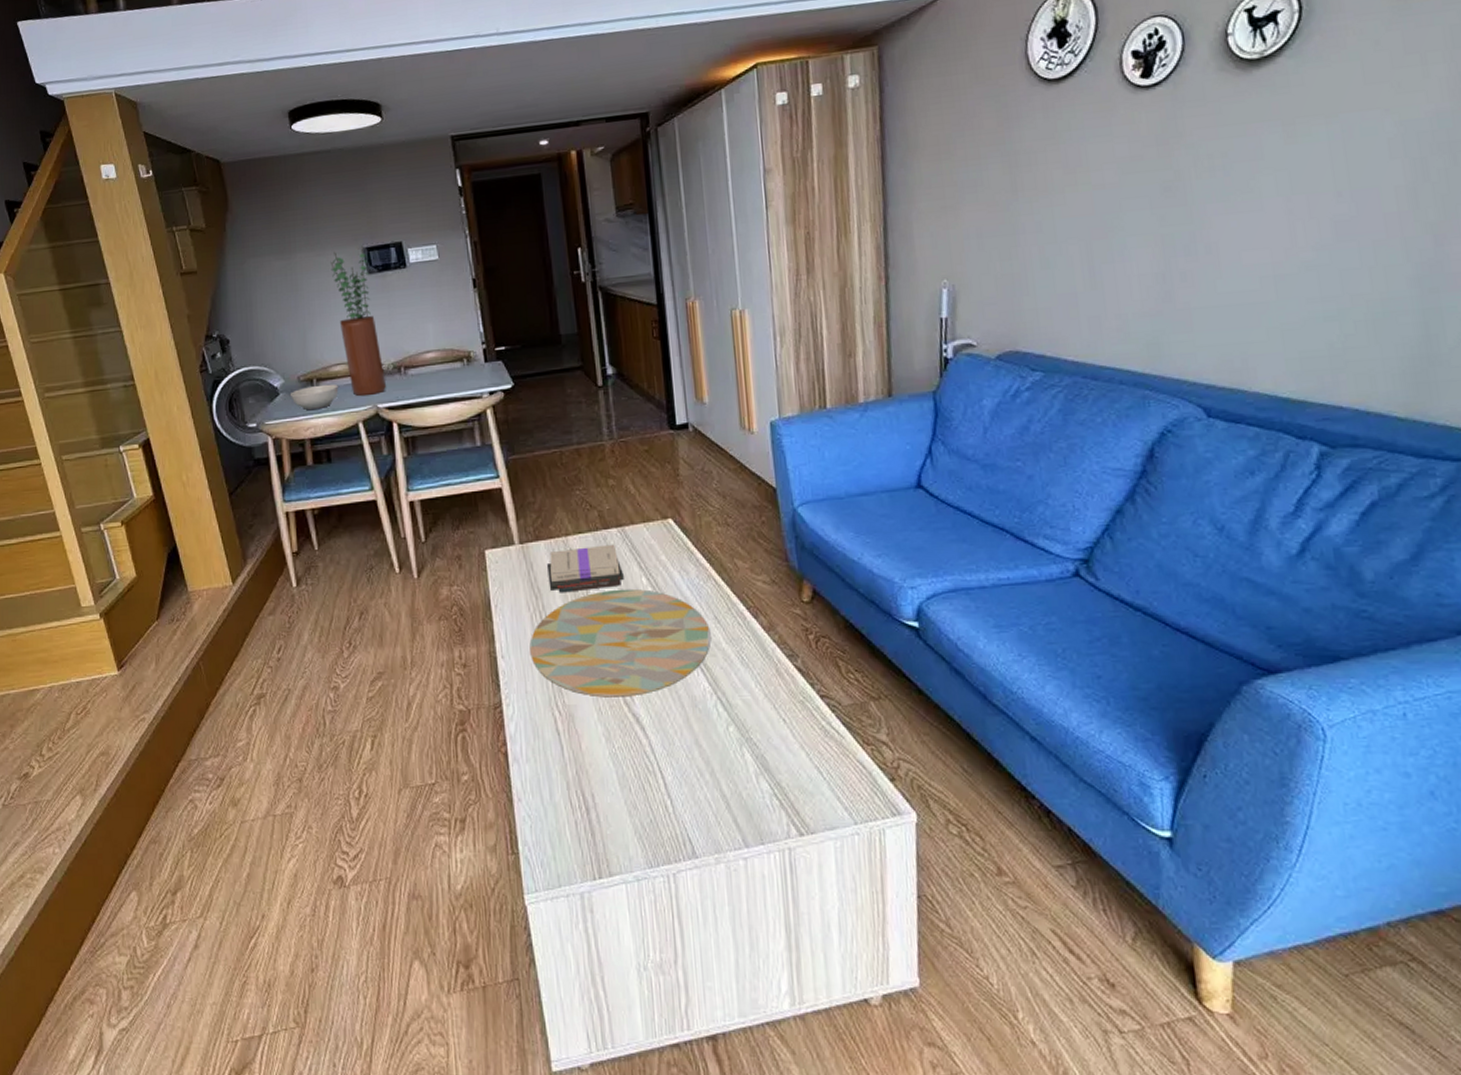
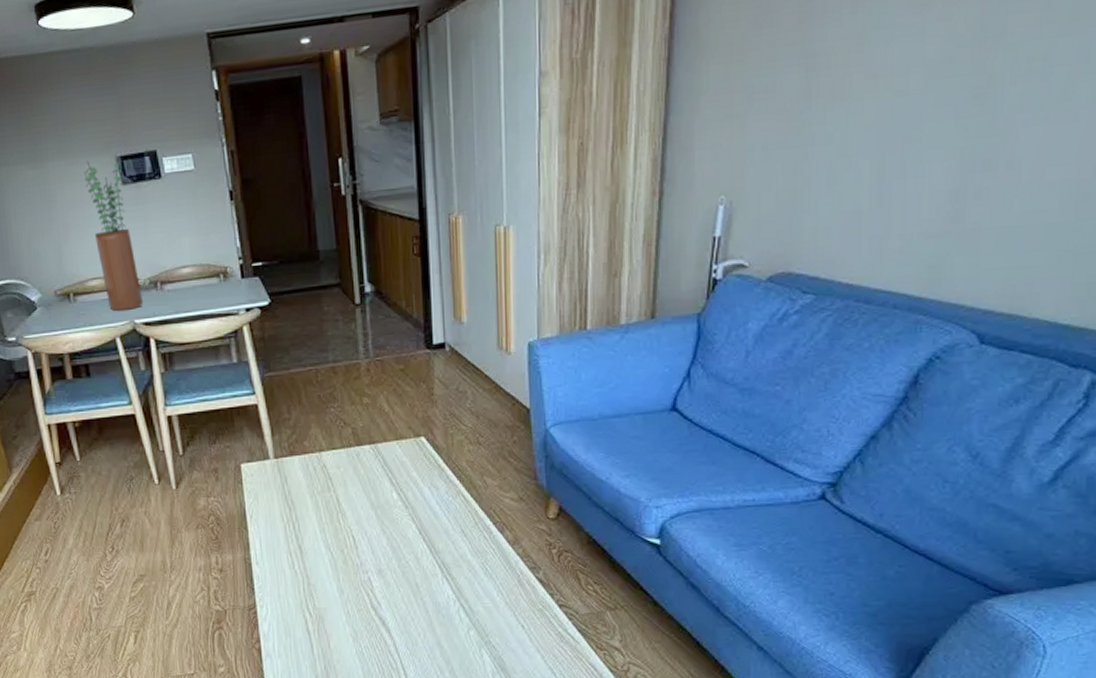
bowl: present [289,384,339,411] -> none [47,298,96,325]
decorative tray: present [529,588,711,698] -> none [283,503,457,602]
books: present [547,544,624,593] -> none [301,460,375,506]

